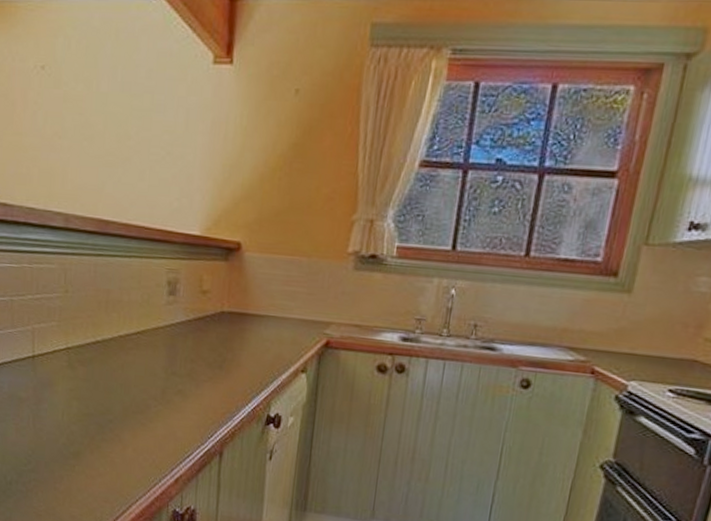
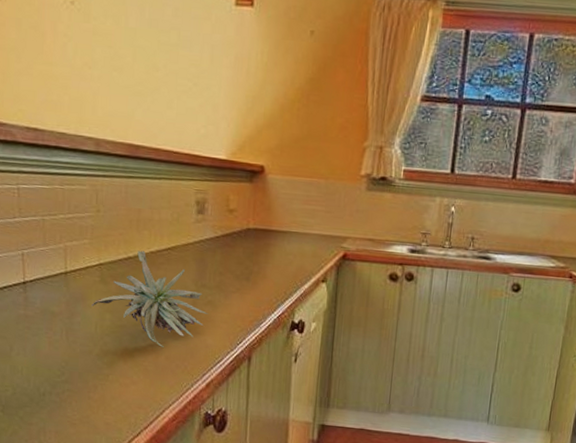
succulent plant: none [59,334,179,438] -> present [92,250,209,347]

